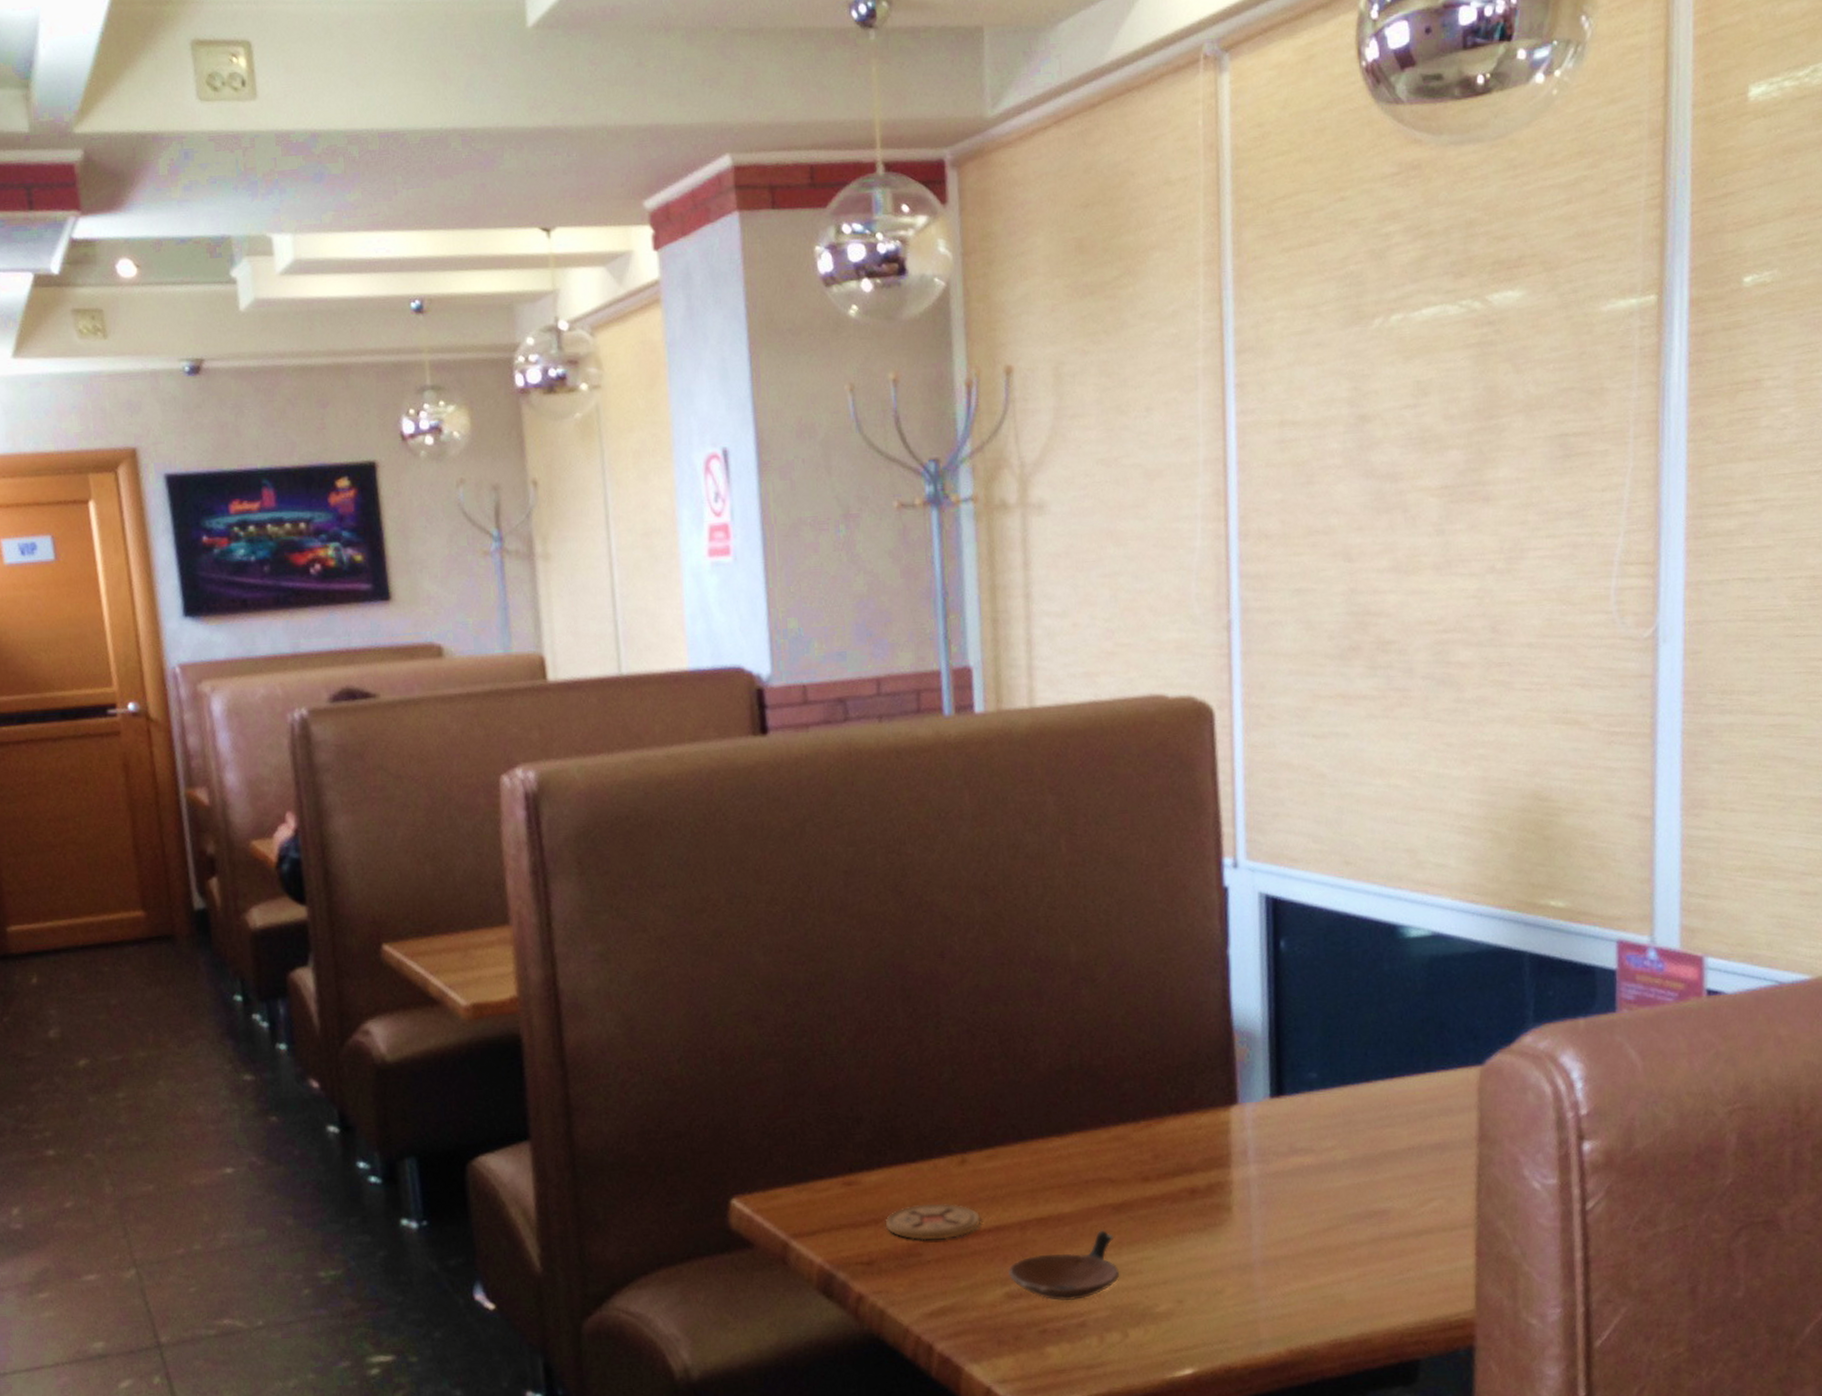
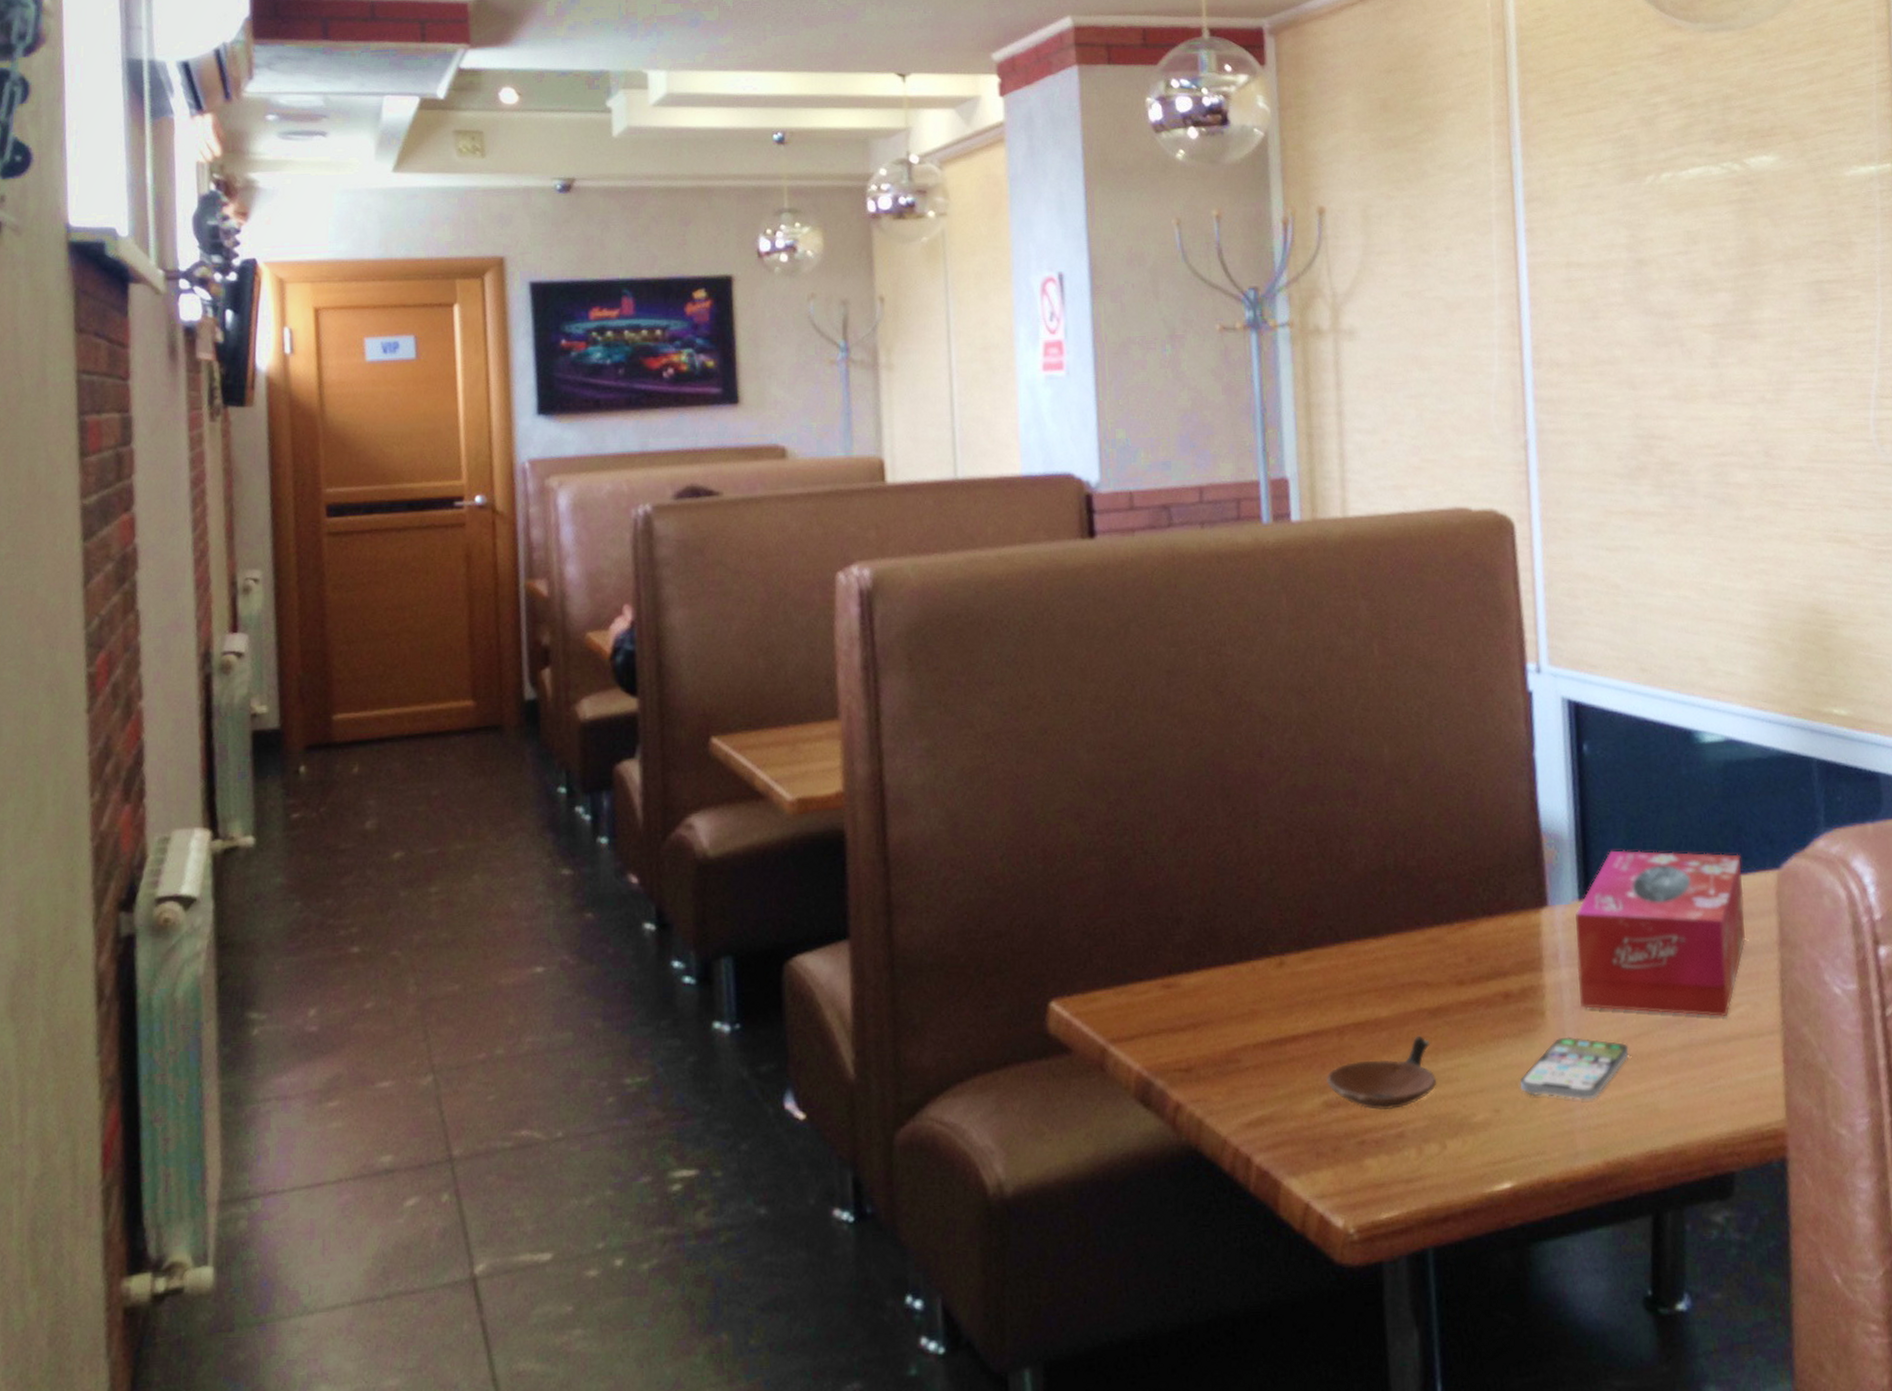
coaster: present [885,1203,981,1241] -> none [1203,1006,1299,1046]
smartphone: none [1205,1231,1317,1292] -> present [1520,1036,1629,1100]
tissue box: none [1266,1047,1444,1212] -> present [1575,850,1746,1018]

